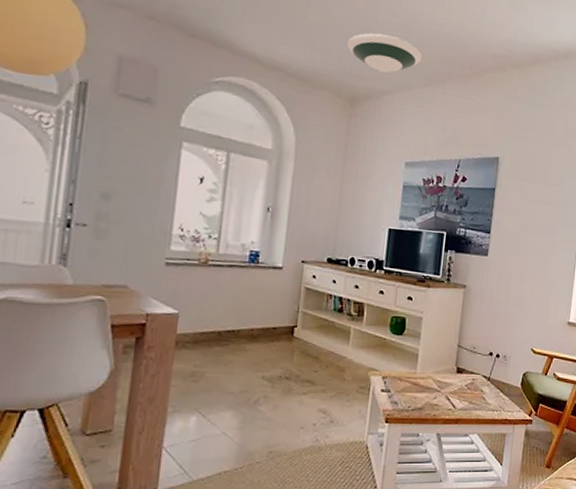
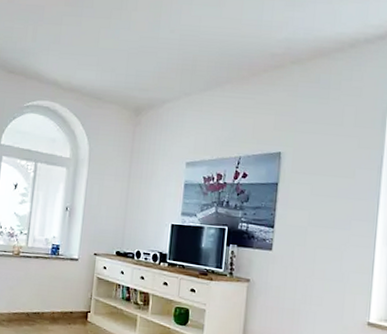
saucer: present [346,33,422,73] -> none [132,49,201,83]

